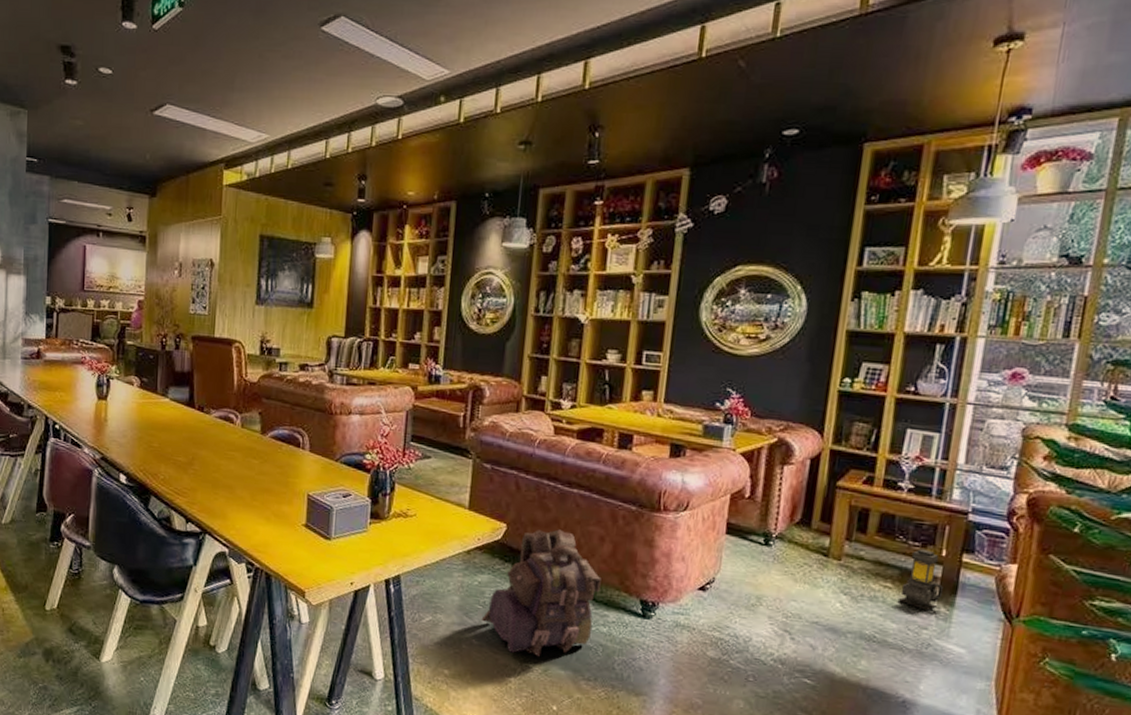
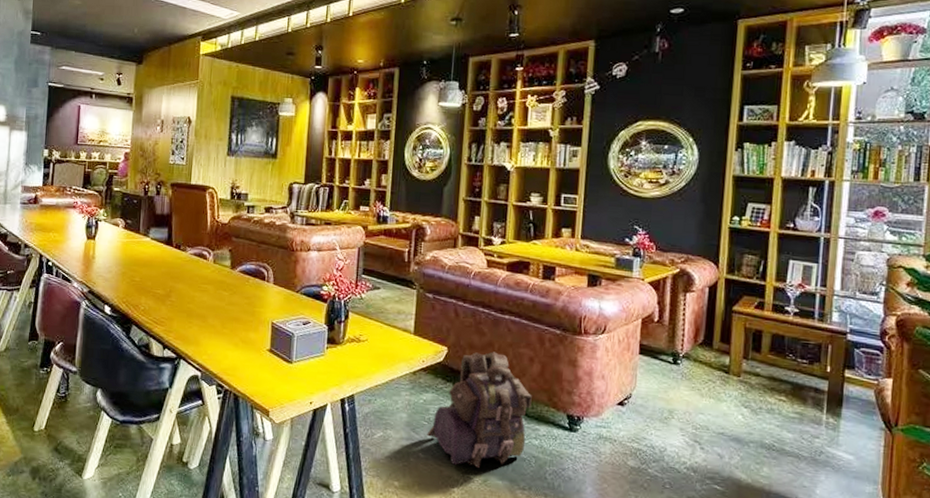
lantern: present [899,549,943,611] -> none [793,365,830,421]

